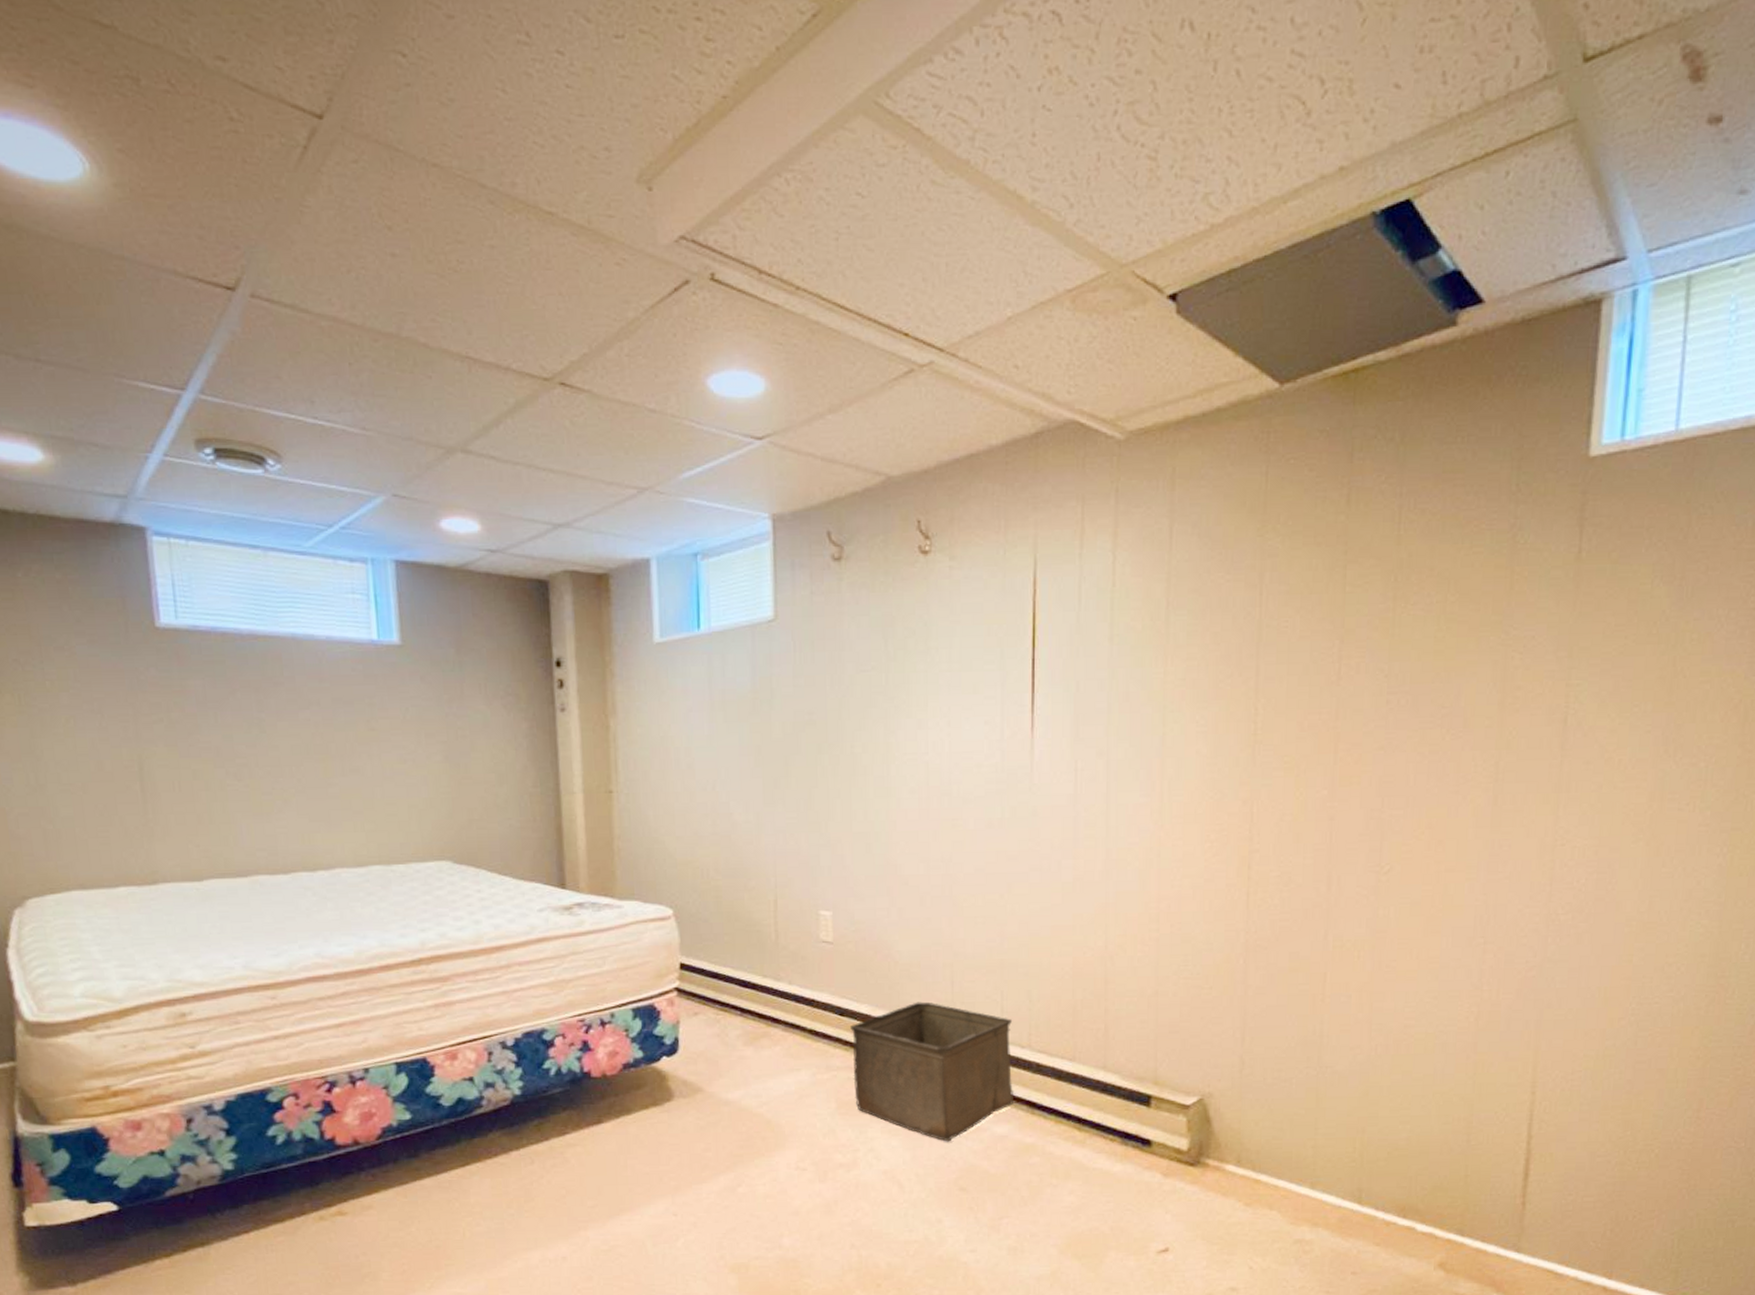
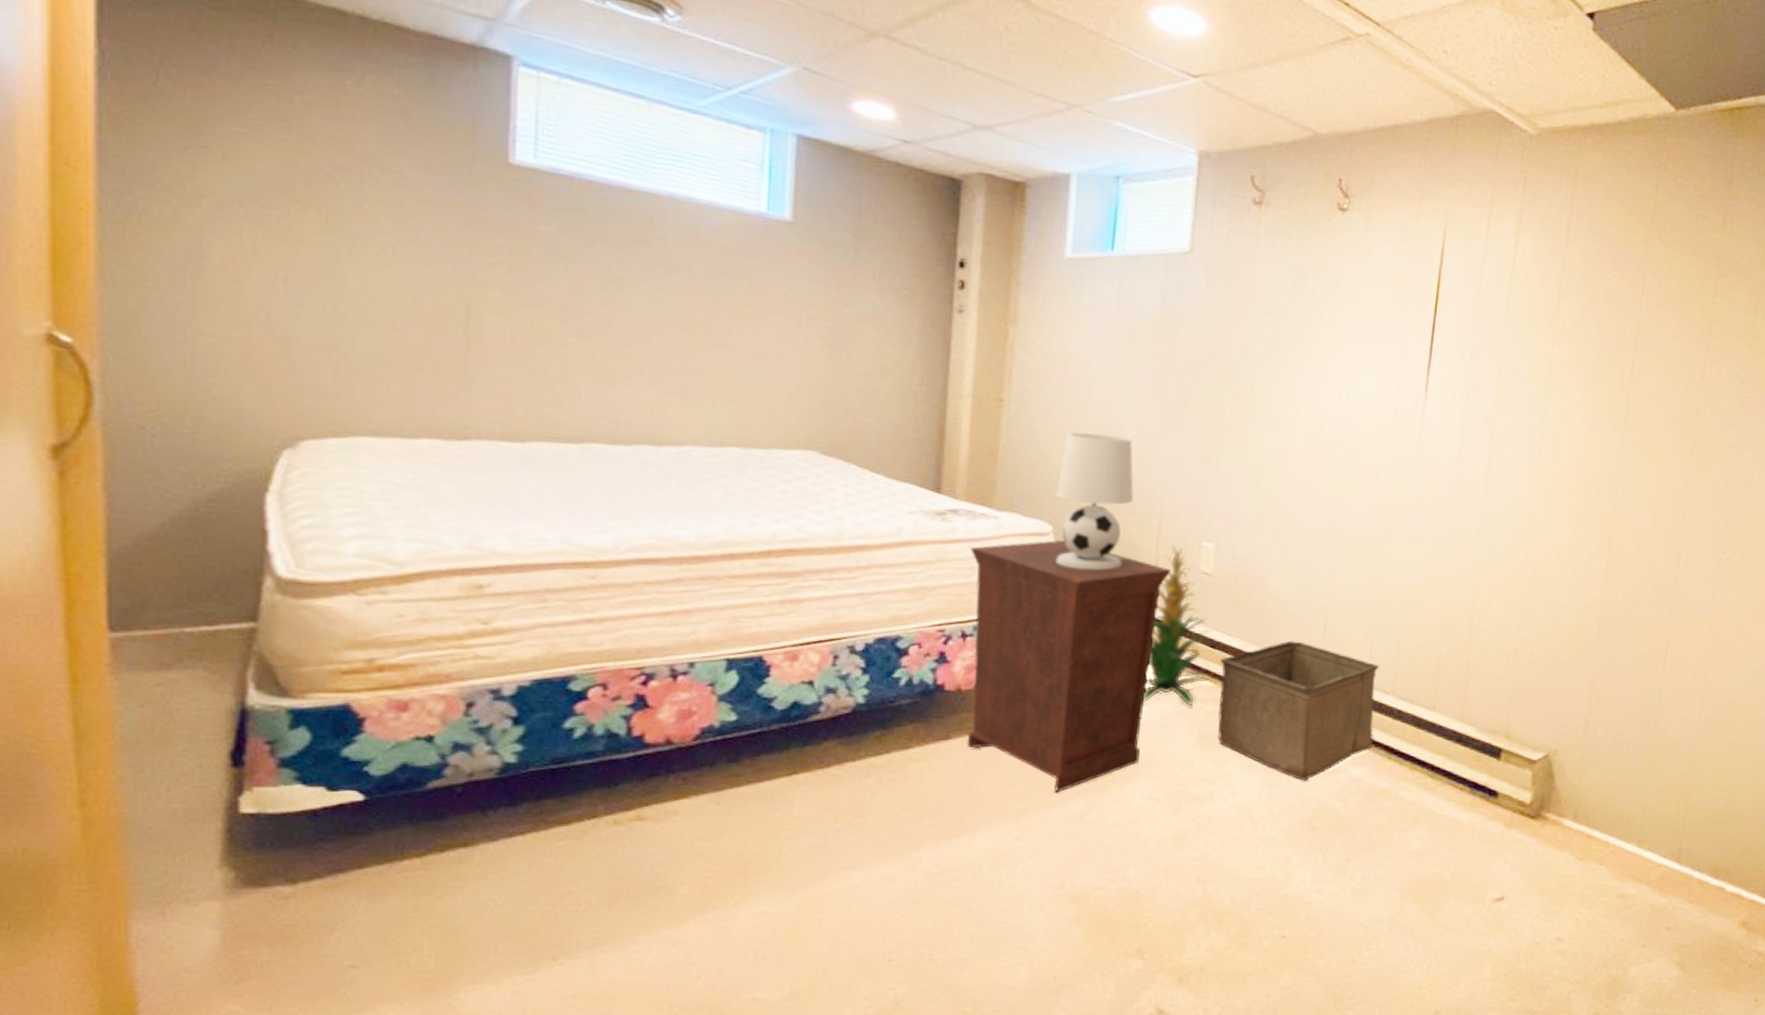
nightstand: none [599,922,791,1168] -> present [966,539,1171,793]
table lamp: none [672,813,748,950] -> present [1055,432,1134,570]
indoor plant: none [779,917,844,1075] -> present [1143,545,1212,706]

